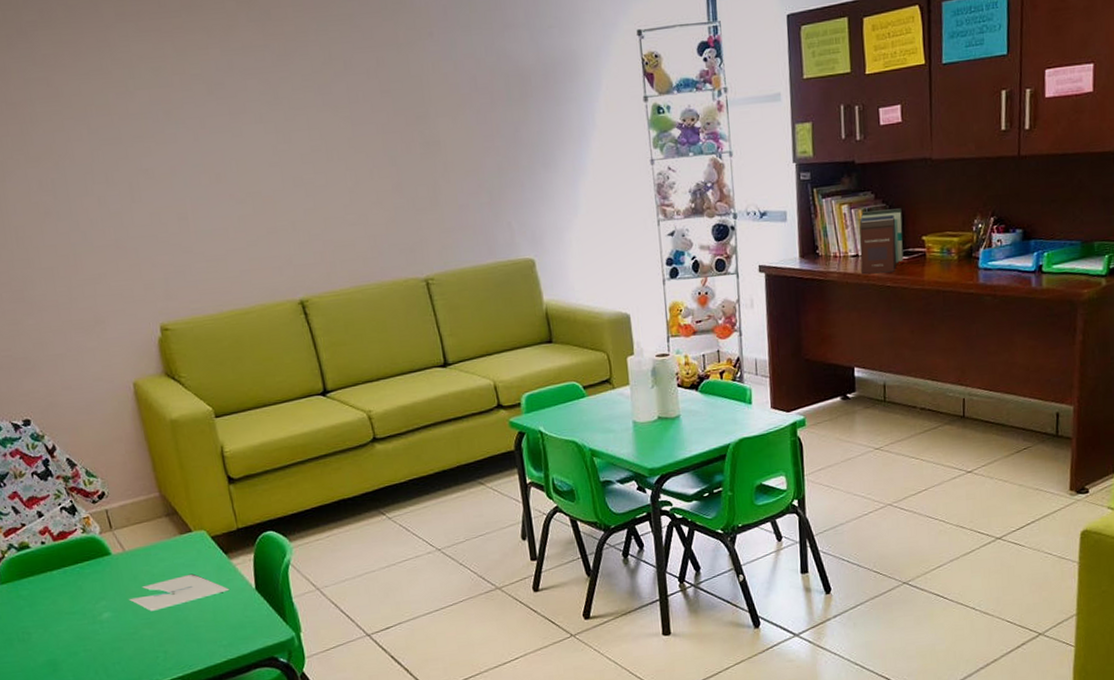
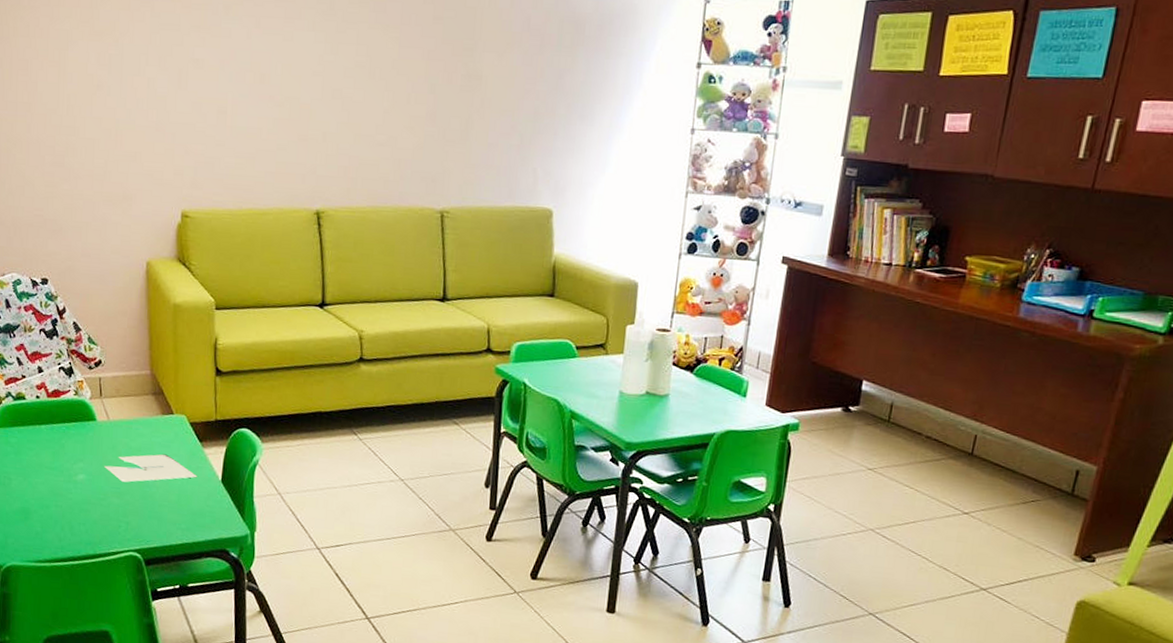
books: present [859,208,904,275] -> none [891,220,949,288]

